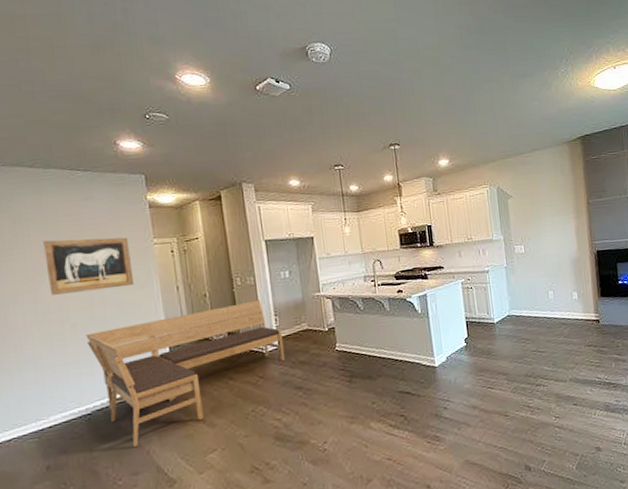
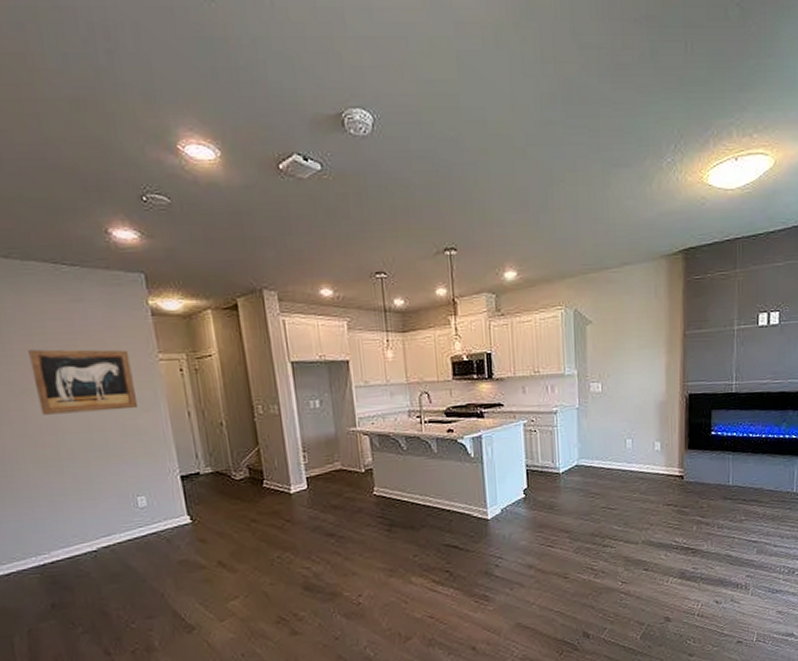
bench: present [85,300,285,448] -> none [85,432,315,590]

